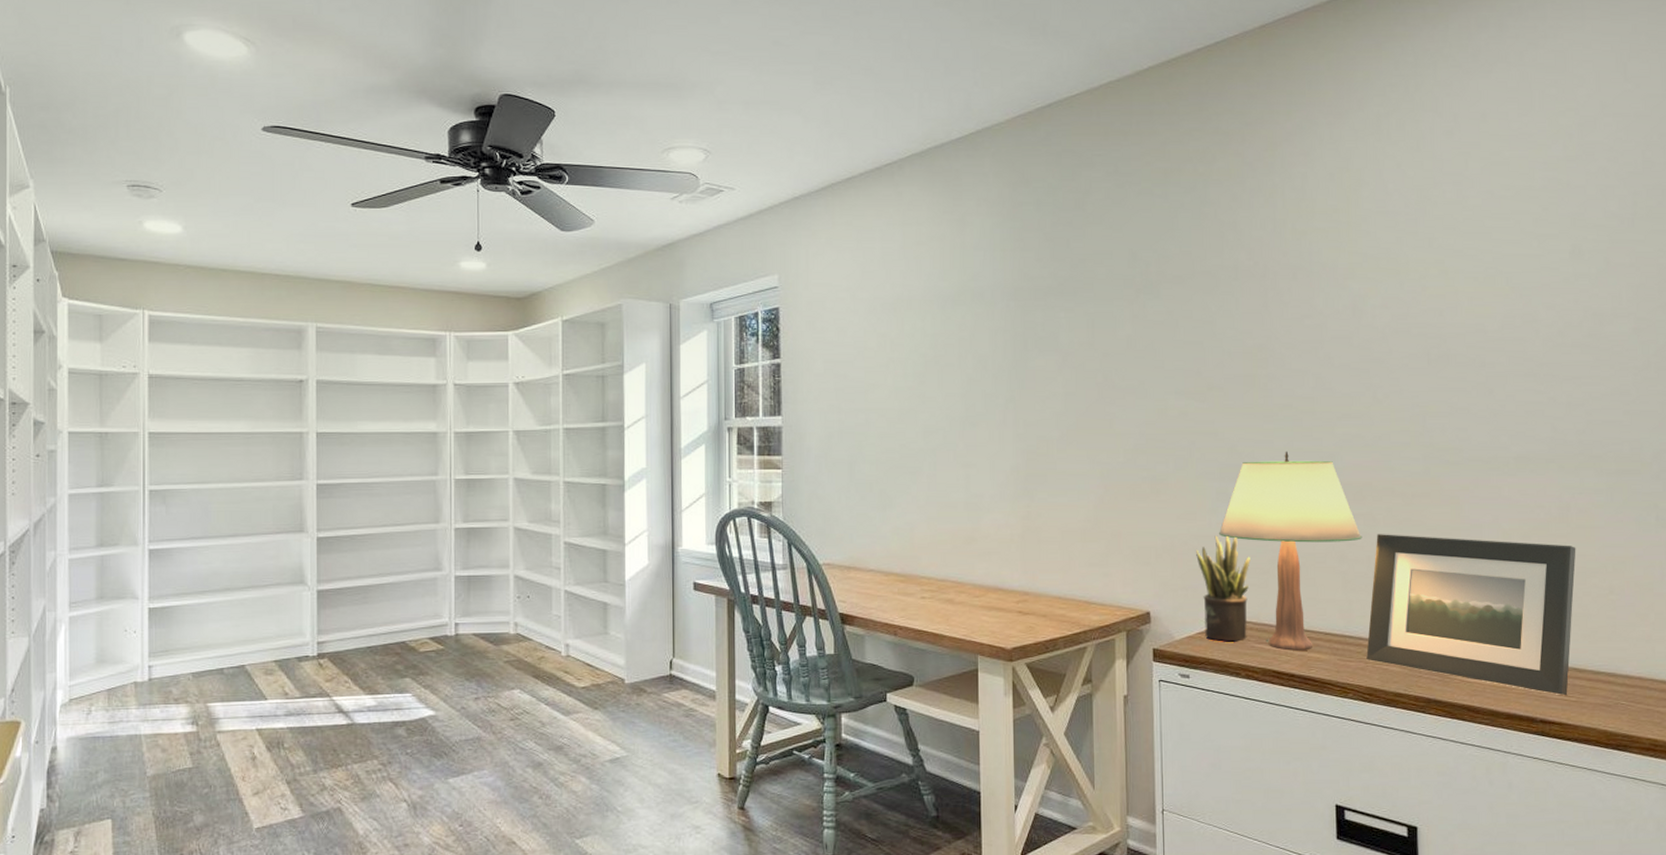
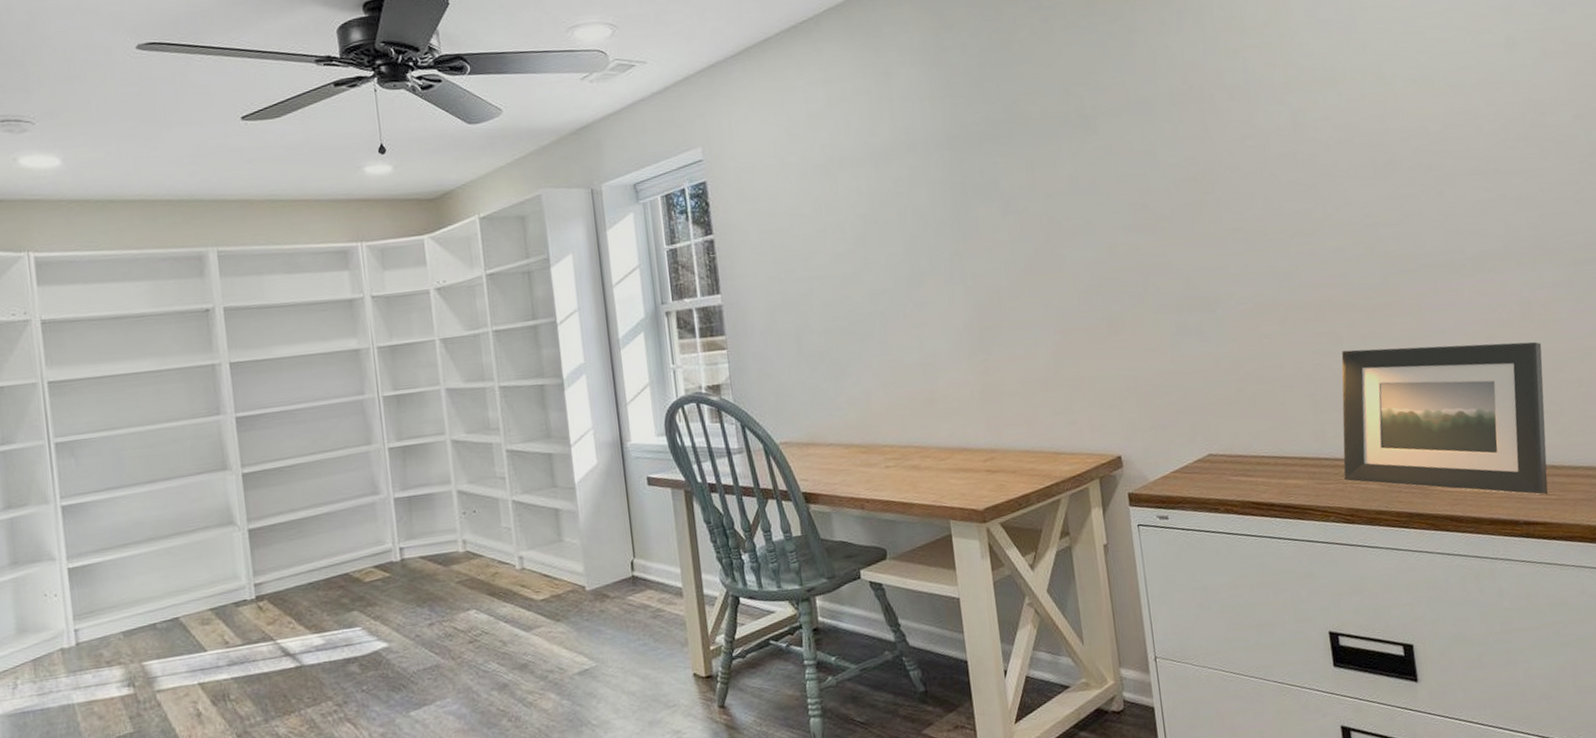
potted plant: present [1196,535,1250,642] -> none [1161,370,1222,478]
table lamp: present [1218,450,1363,651] -> none [1182,275,1328,480]

